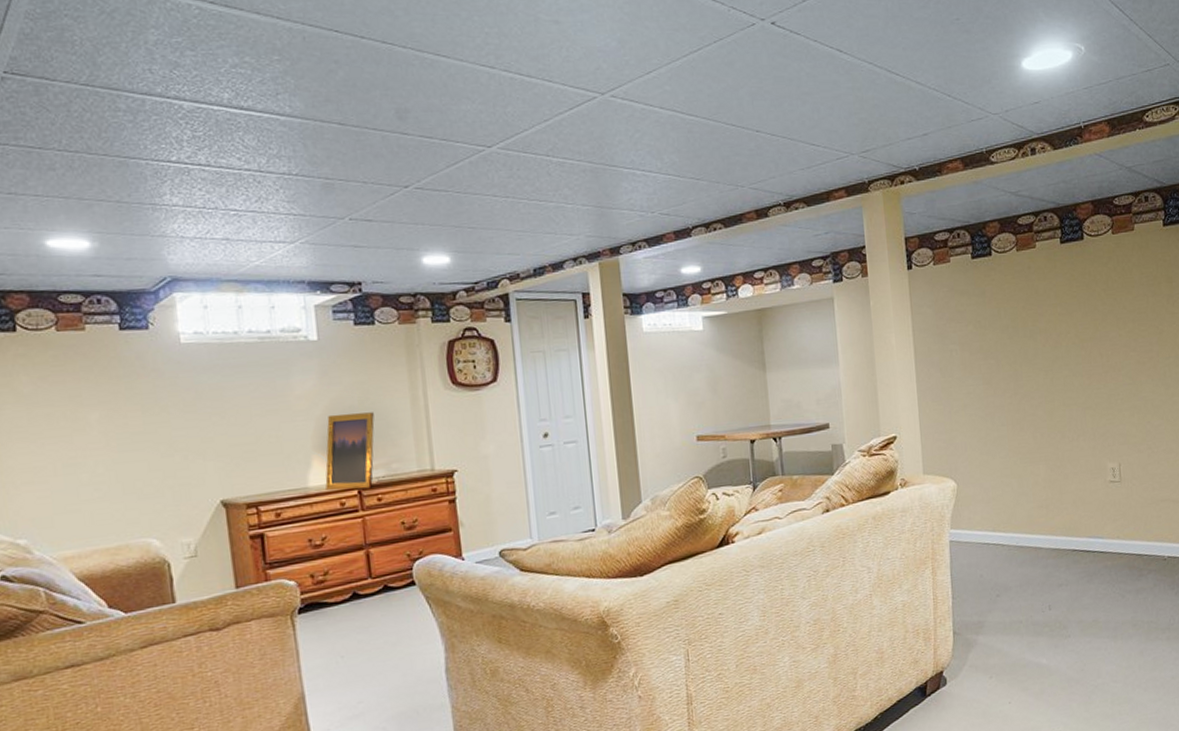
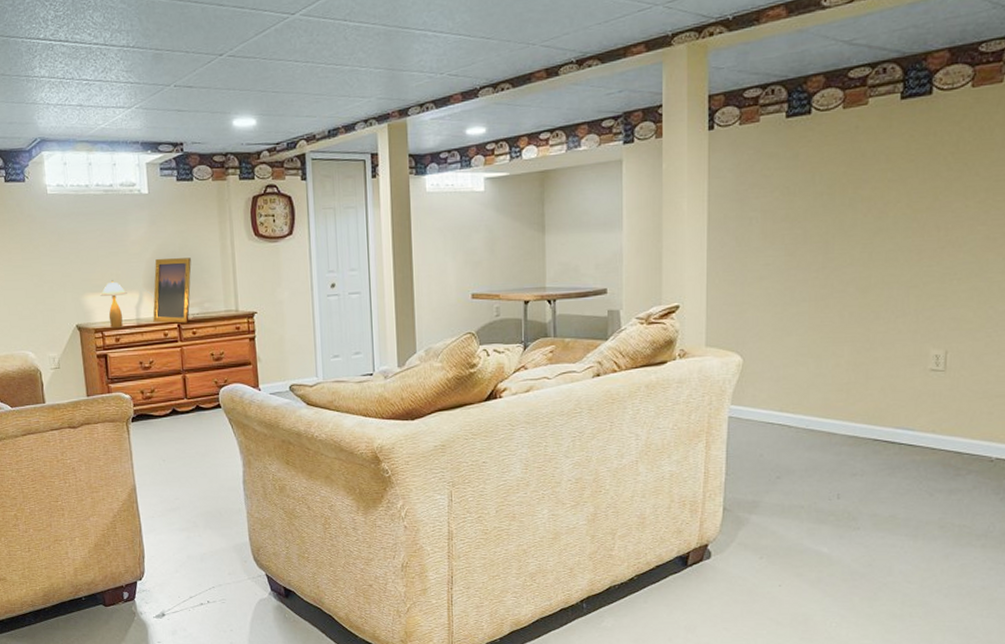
table lamp: none [254,443,291,502] -> present [100,280,127,329]

